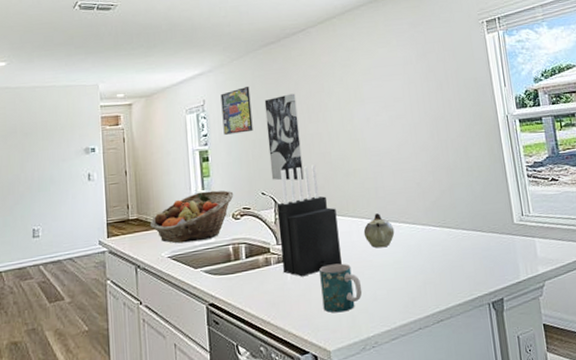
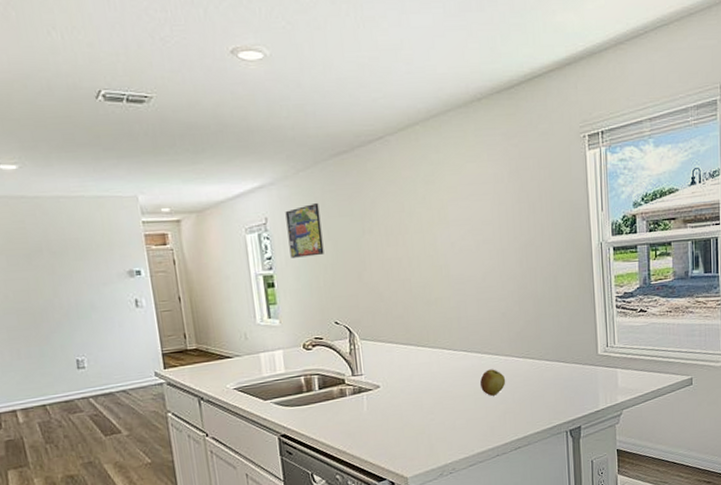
fruit basket: present [149,190,234,244] -> none [210,319,304,375]
wall art: present [264,93,304,181] -> none [336,212,381,309]
knife block: present [276,164,342,277] -> none [351,292,421,408]
mug: present [319,263,362,313] -> none [397,394,441,442]
teapot: present [363,213,395,248] -> none [444,344,477,379]
apple: none [399,238,425,266] -> present [480,369,506,396]

